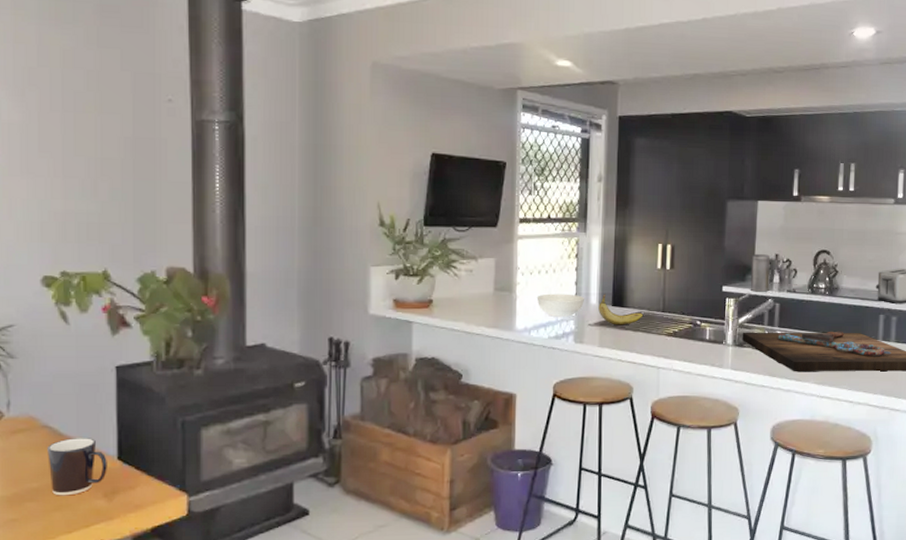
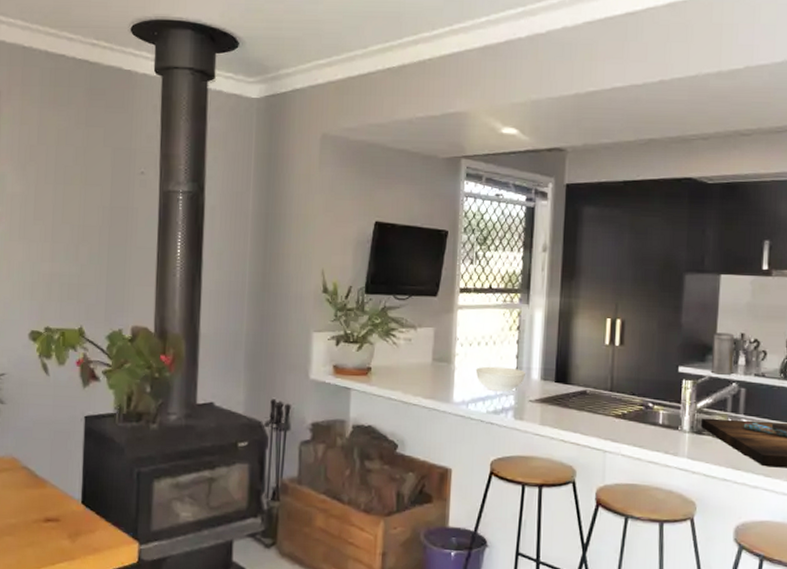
mug: present [47,438,107,496] -> none [24,480,73,534]
fruit: present [598,294,644,325] -> none [540,369,589,404]

